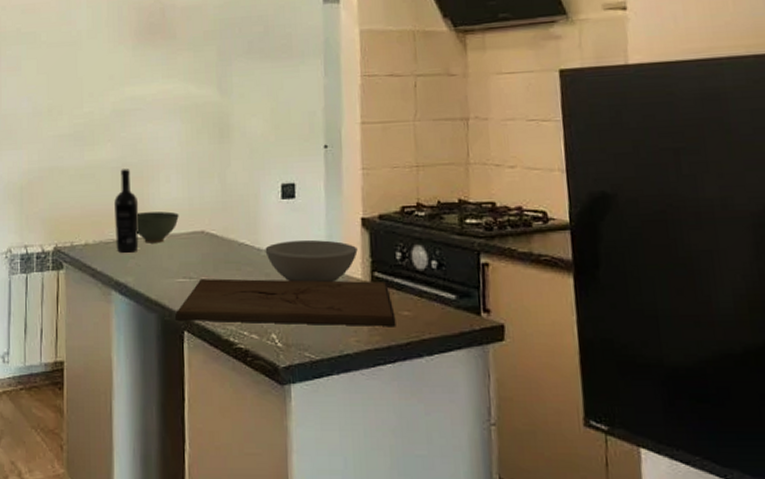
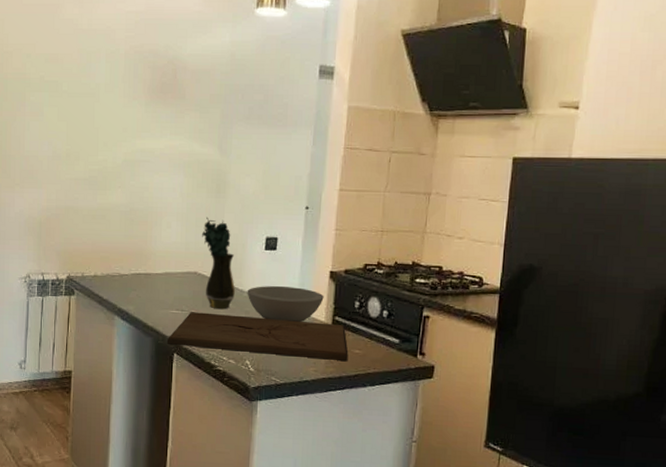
wine bottle: present [114,169,139,253] -> none [120,213,143,285]
bowl: present [136,211,179,243] -> none [139,252,176,279]
vase: none [207,166,251,273] -> present [202,217,235,309]

